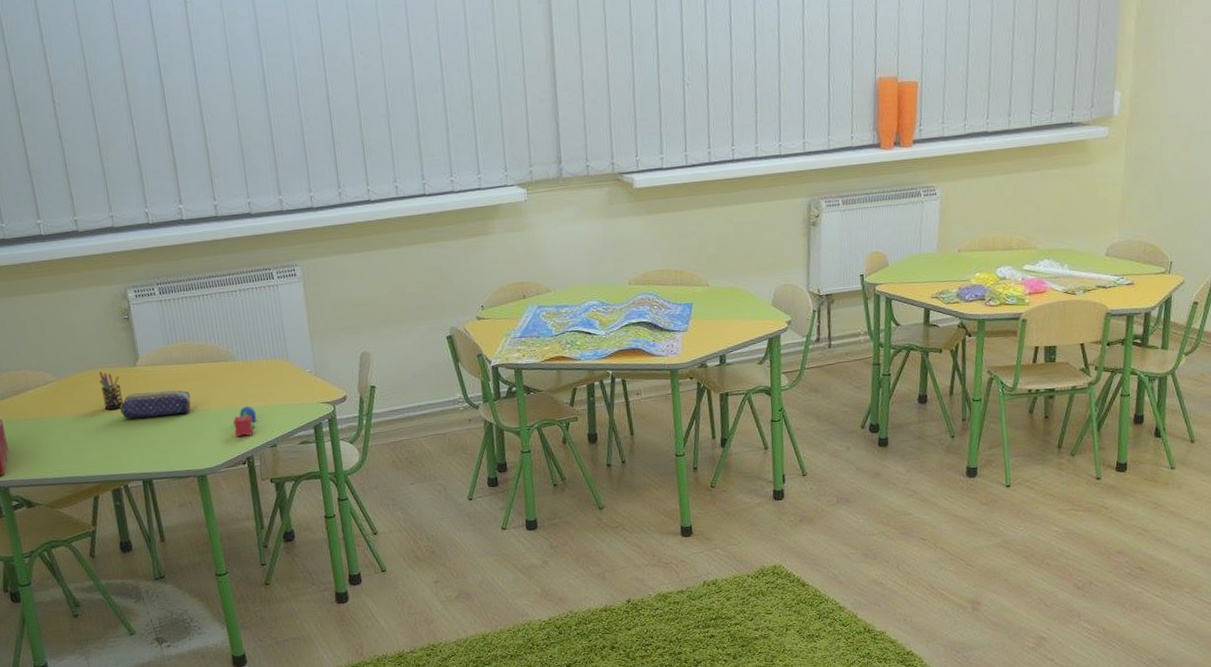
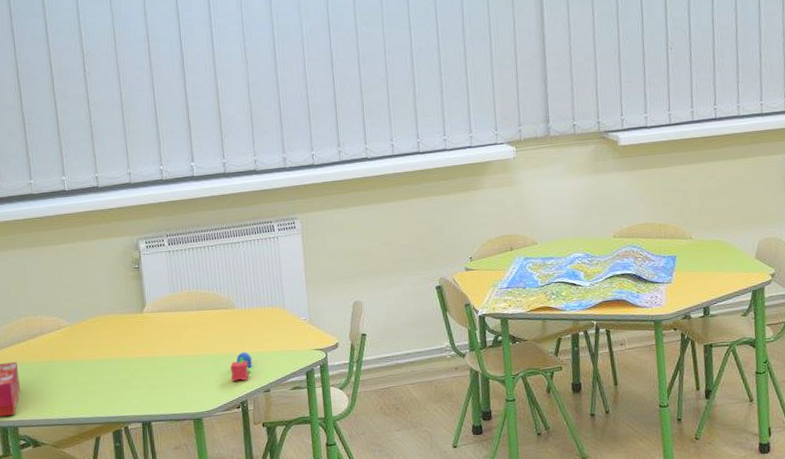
pen holder: present [99,371,123,410] -> none [108,317,129,355]
pencil case: present [120,390,191,419] -> none [125,336,192,363]

